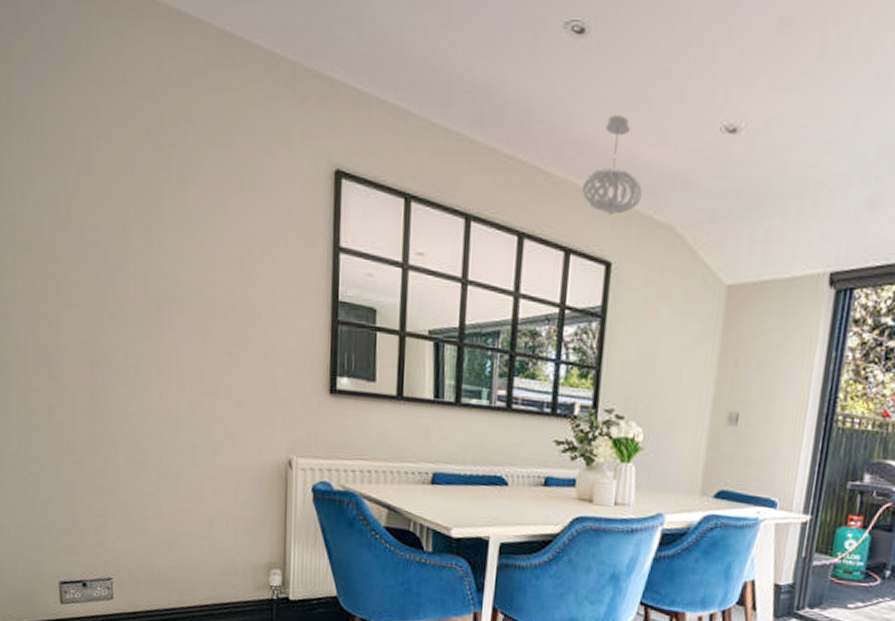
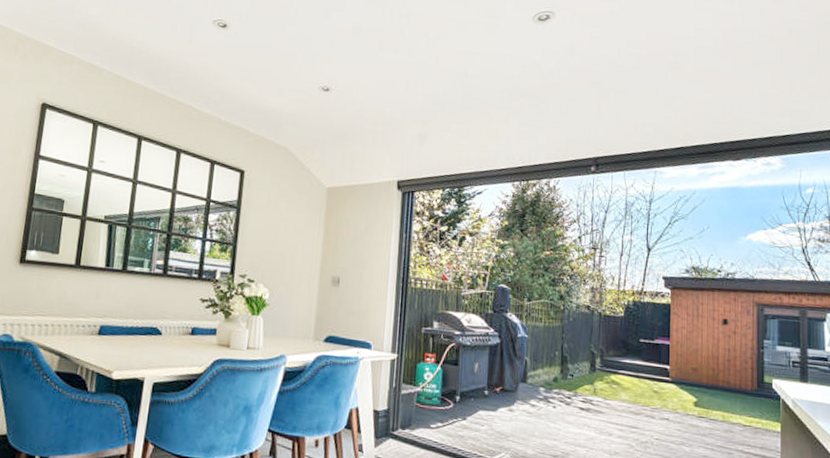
pendant light: present [581,115,642,215] -> none [223,77,266,140]

